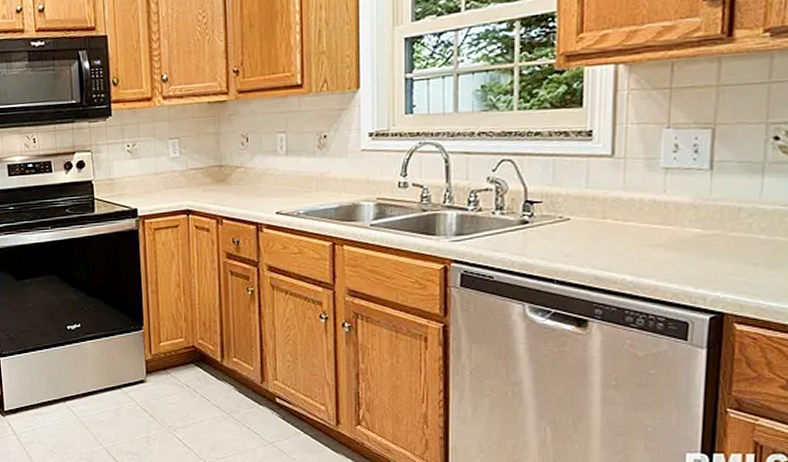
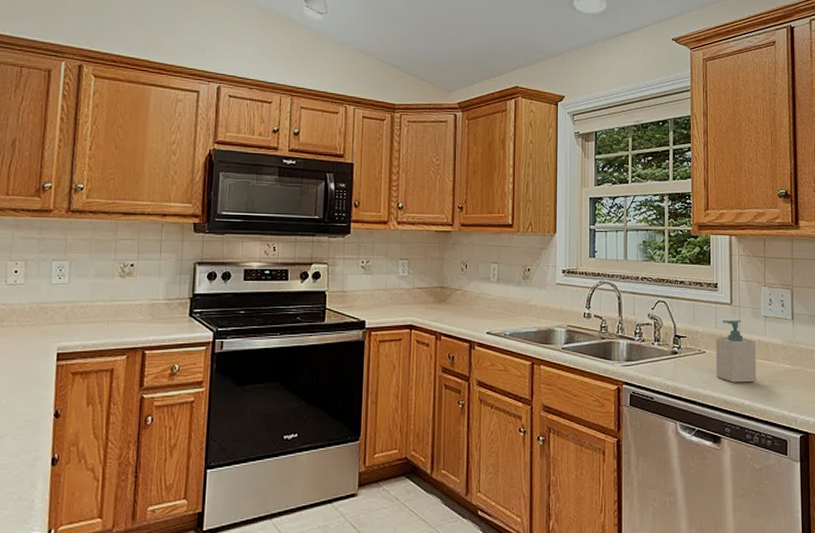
soap bottle: none [585,175,648,255] -> present [716,319,756,383]

